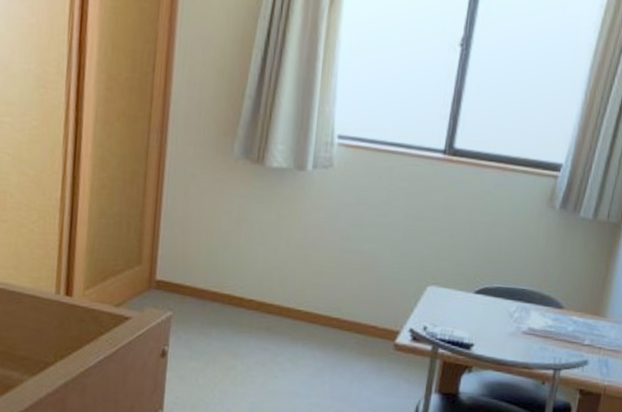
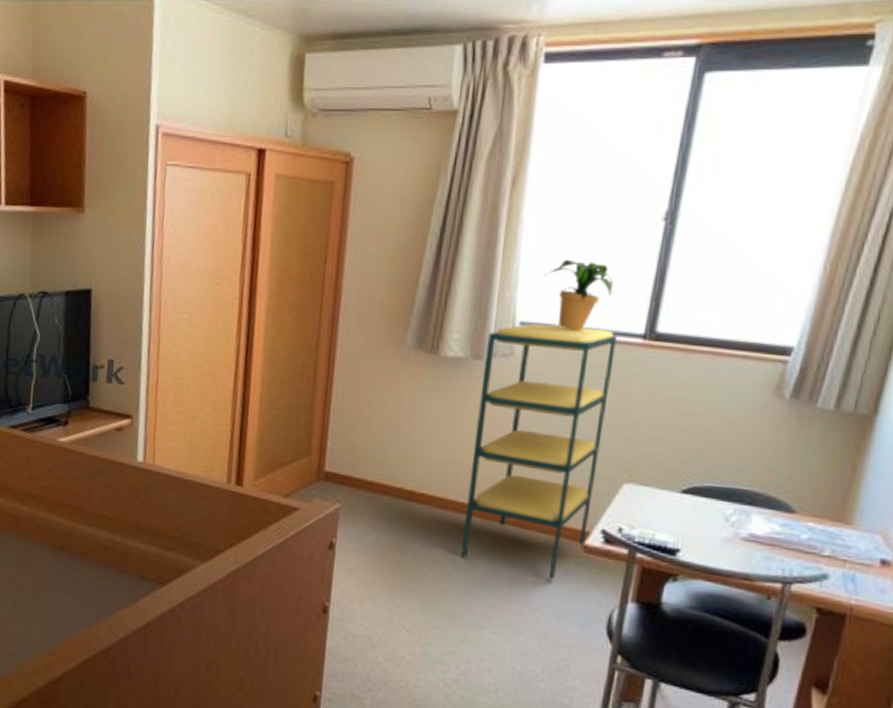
shelving unit: none [286,137,423,377] -> present [460,323,618,580]
potted plant: none [359,77,418,145] -> present [544,259,613,331]

